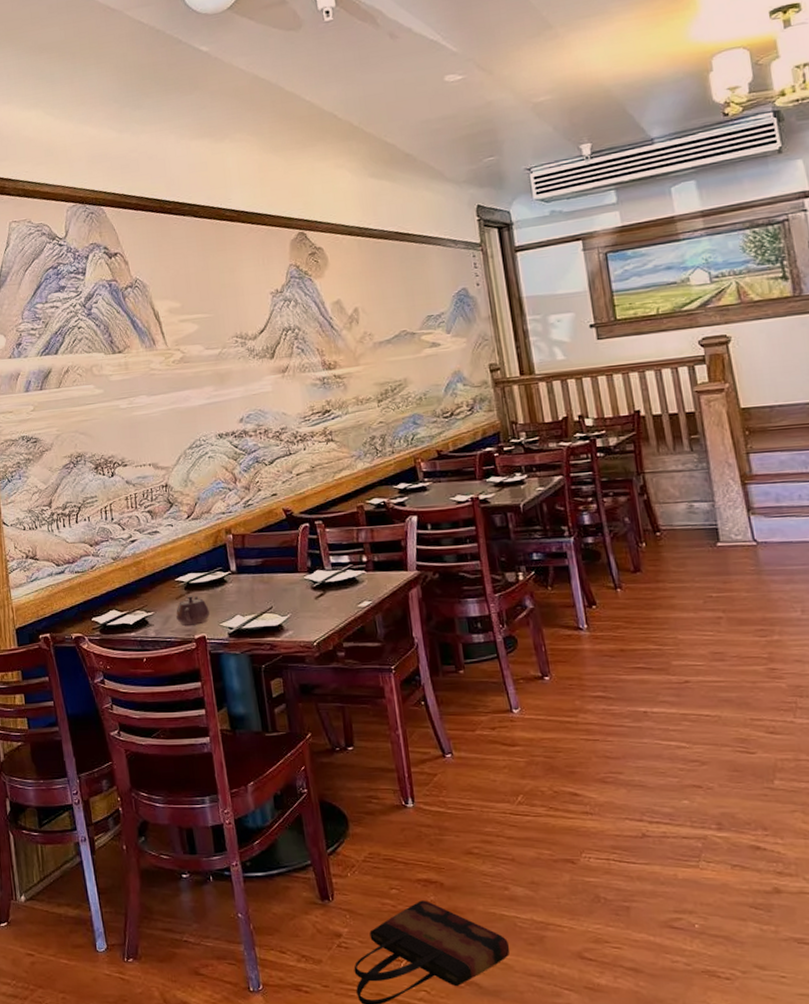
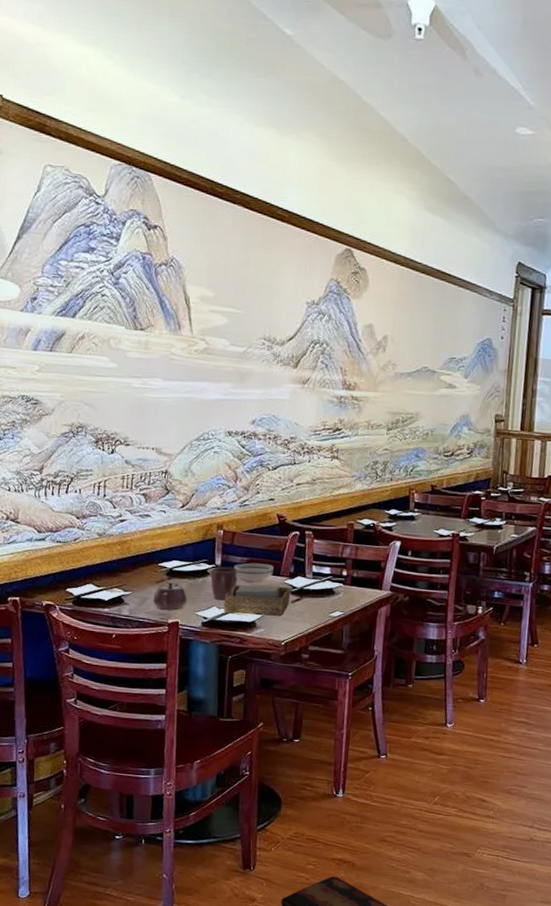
cup: none [227,572,257,607] -> present [210,567,239,601]
napkin holder: none [246,583,313,620] -> present [223,584,290,616]
bowl: none [250,562,291,584] -> present [234,562,274,583]

